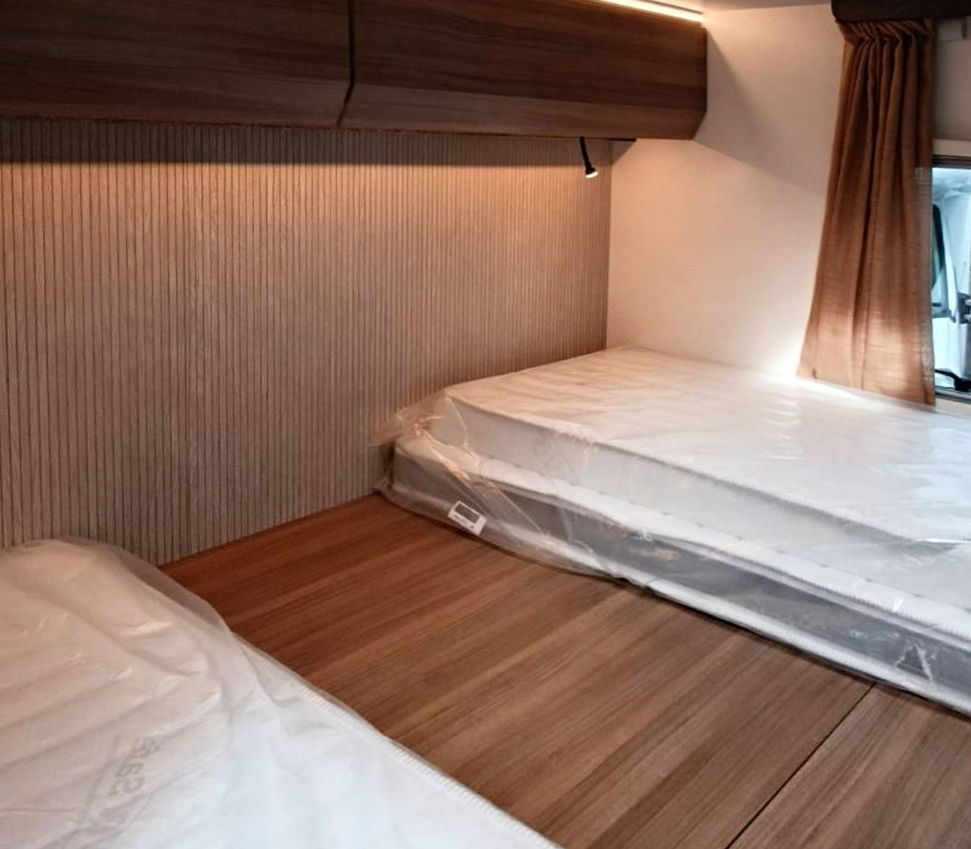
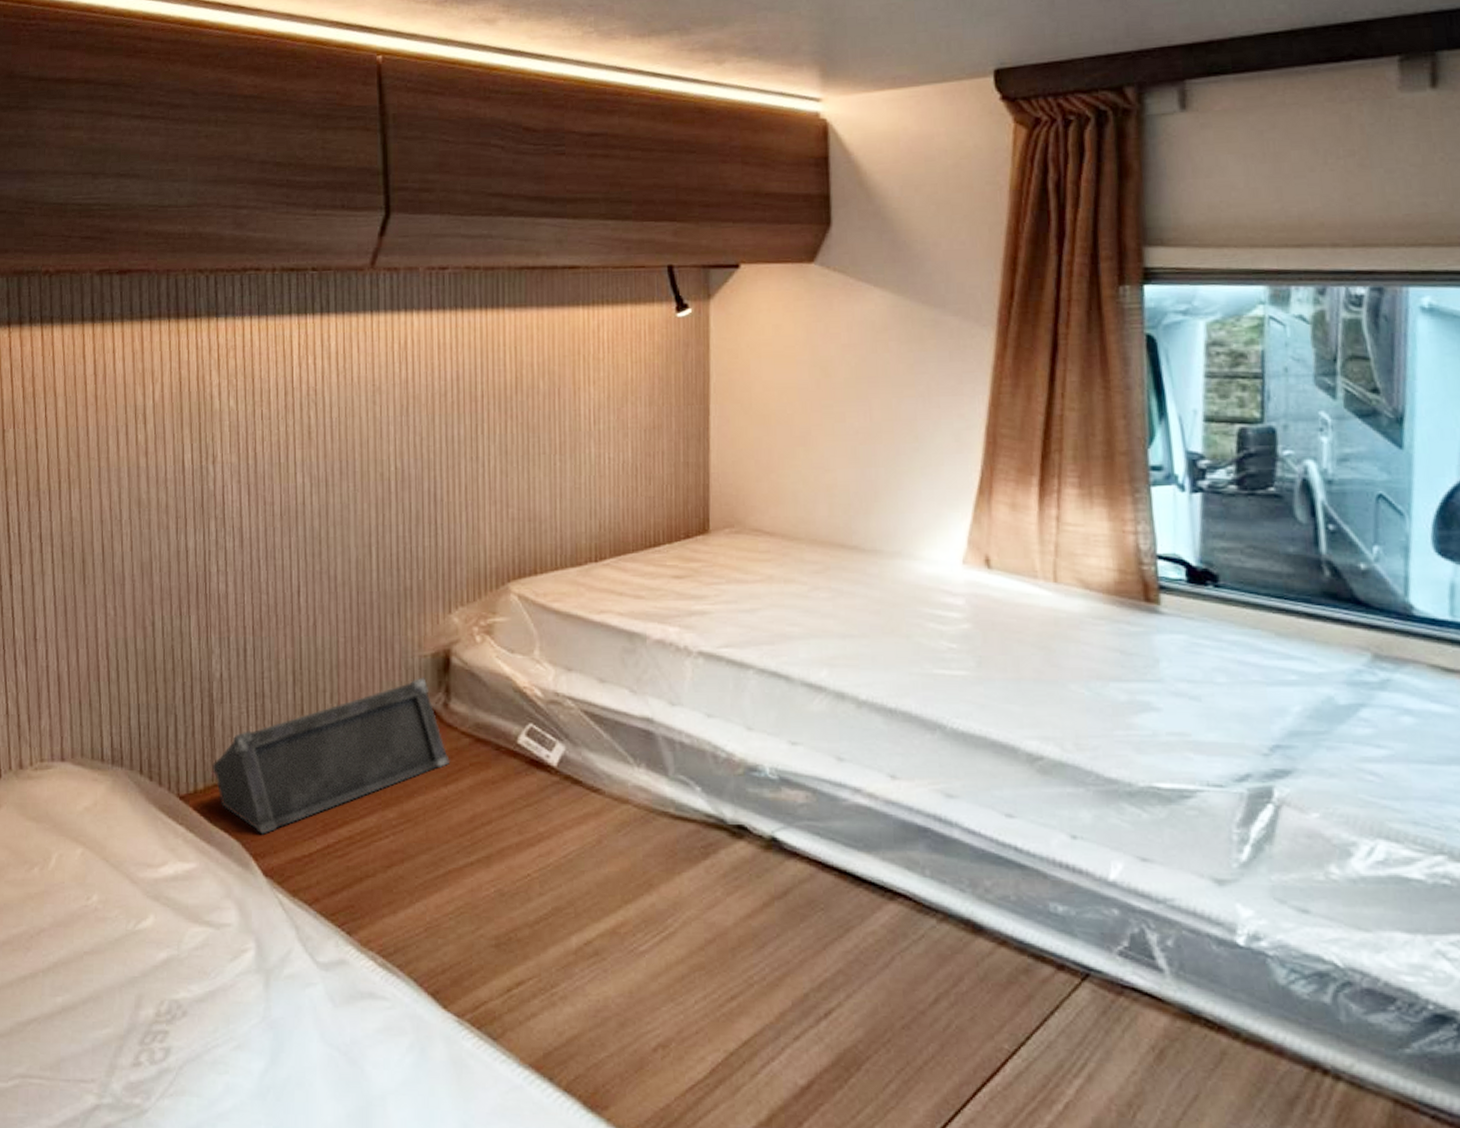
speaker: none [187,464,392,596] -> present [212,677,450,835]

